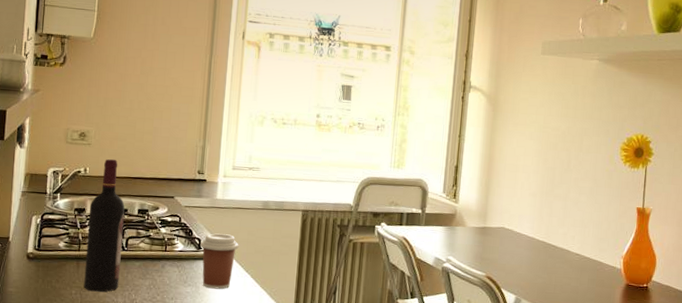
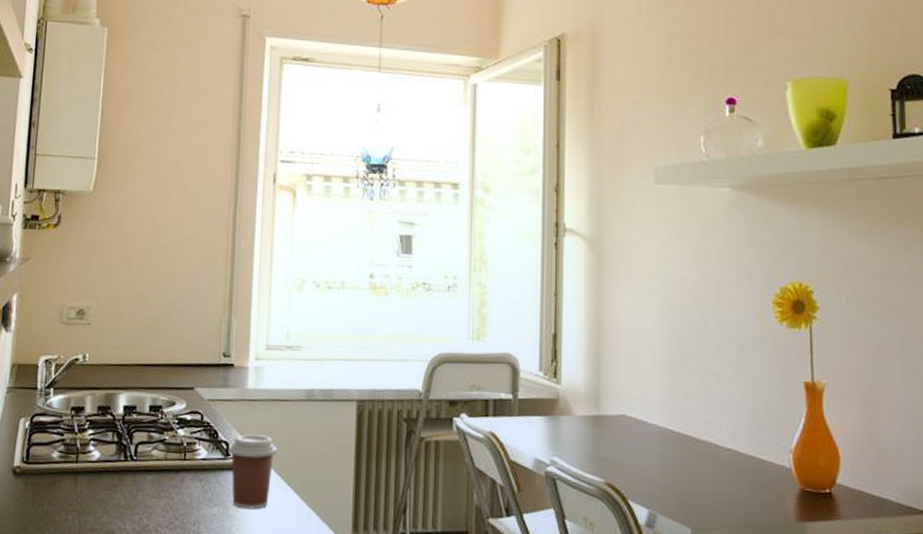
wine bottle: present [83,159,125,292] -> none [82,341,133,517]

